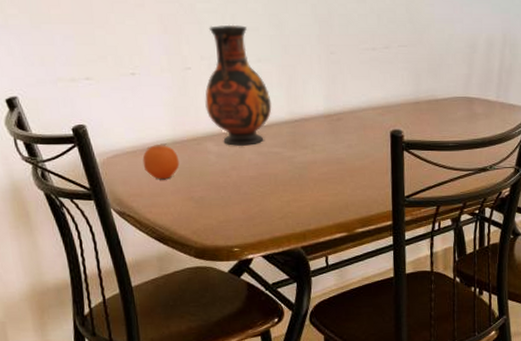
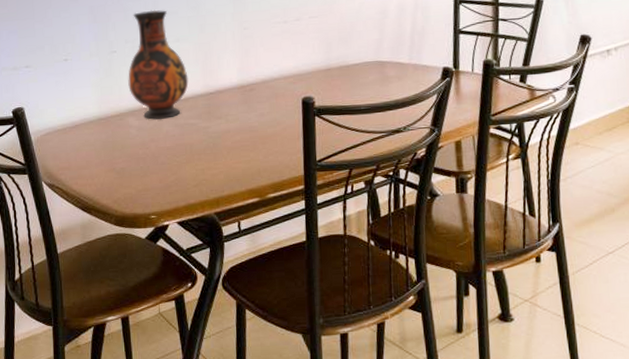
fruit: present [142,145,180,180] -> none [71,121,104,154]

